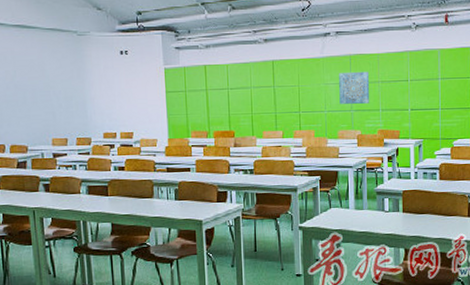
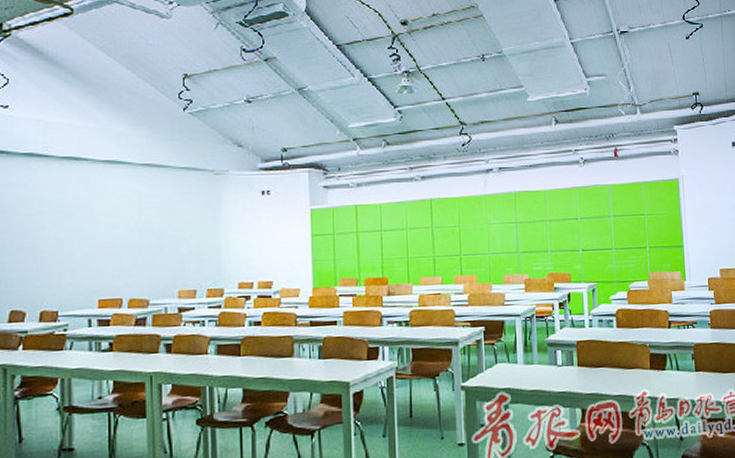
wall art: present [339,71,370,104] -> none [503,209,538,246]

